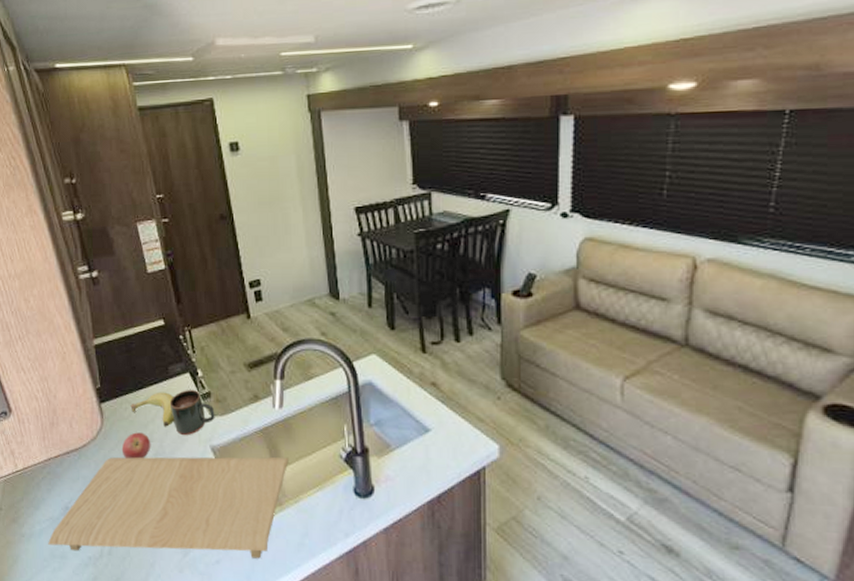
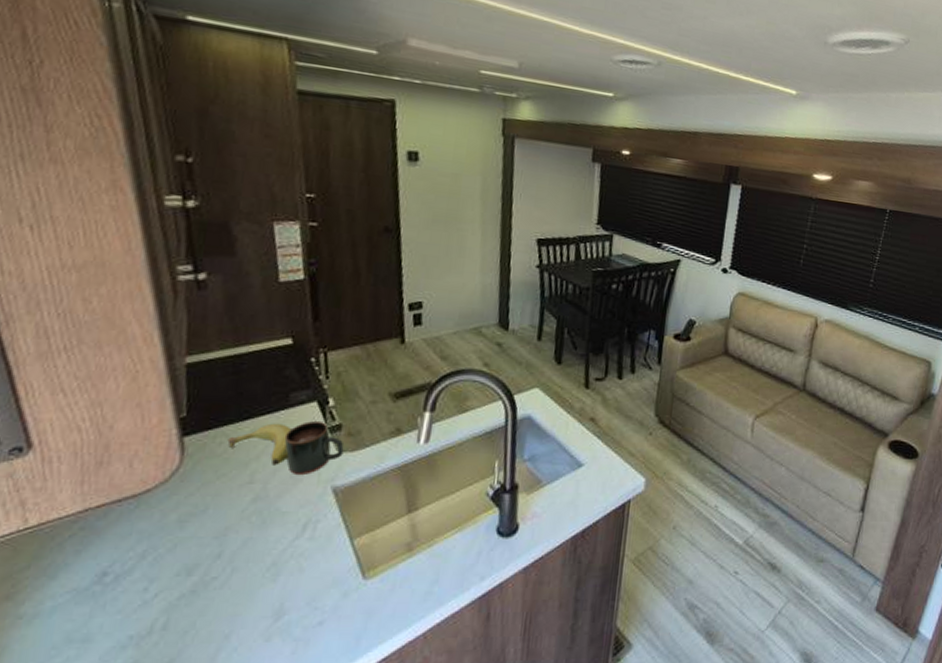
cutting board: present [48,456,289,559] -> none [63,496,428,631]
fruit: present [121,432,151,459] -> none [205,472,251,505]

